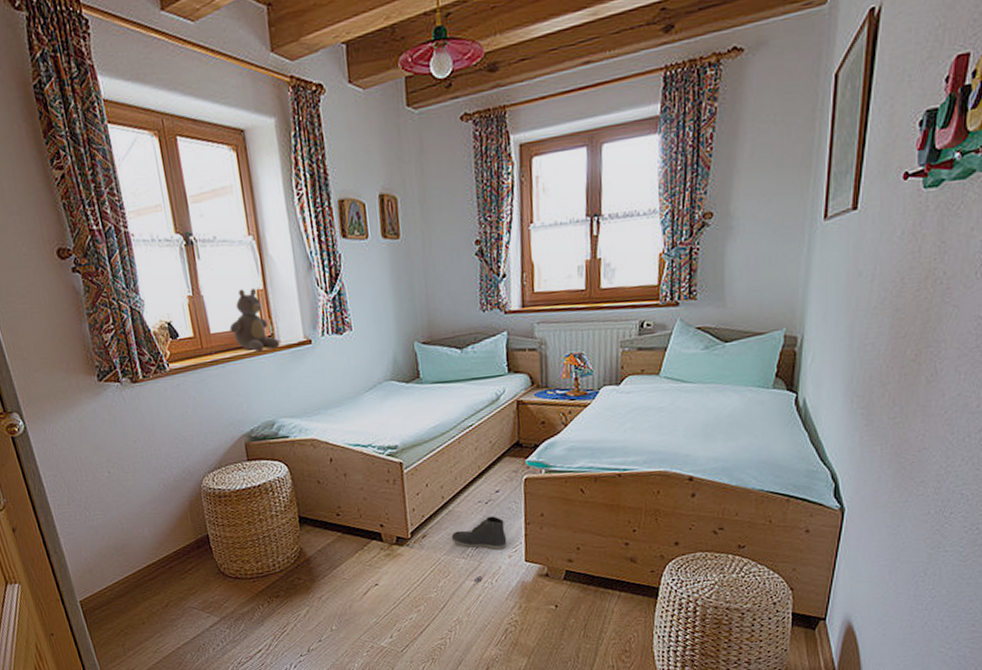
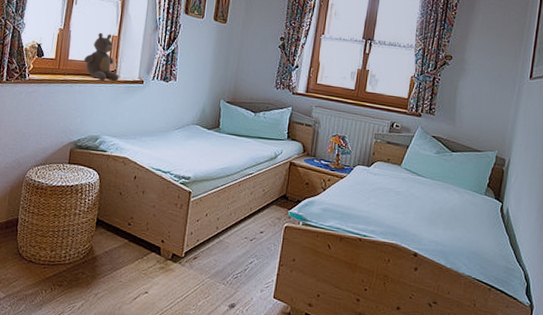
sneaker: present [451,516,508,551] -> none [217,252,262,284]

